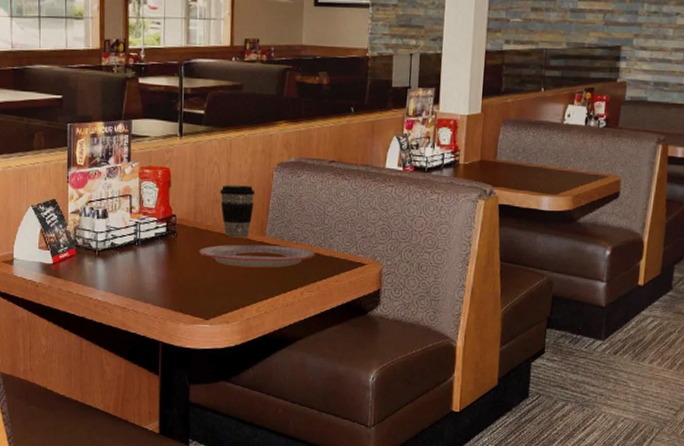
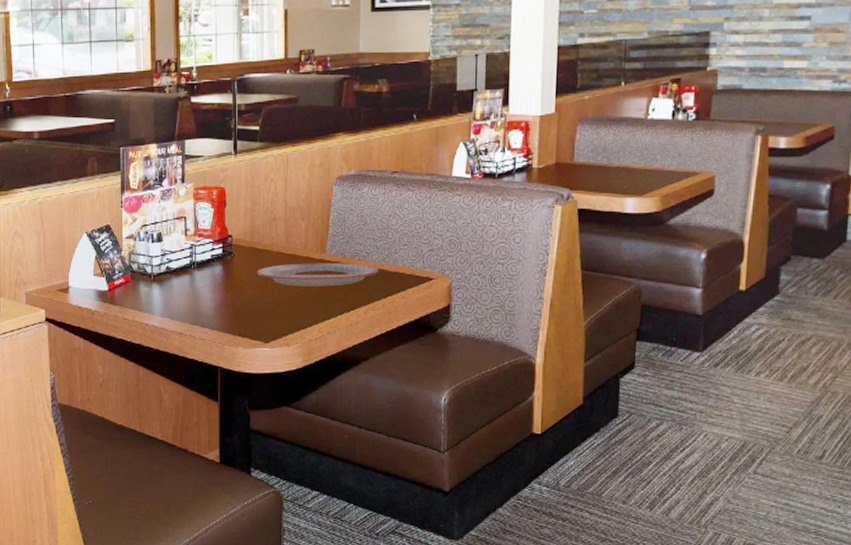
coffee cup: present [220,185,255,238] -> none [277,202,314,256]

